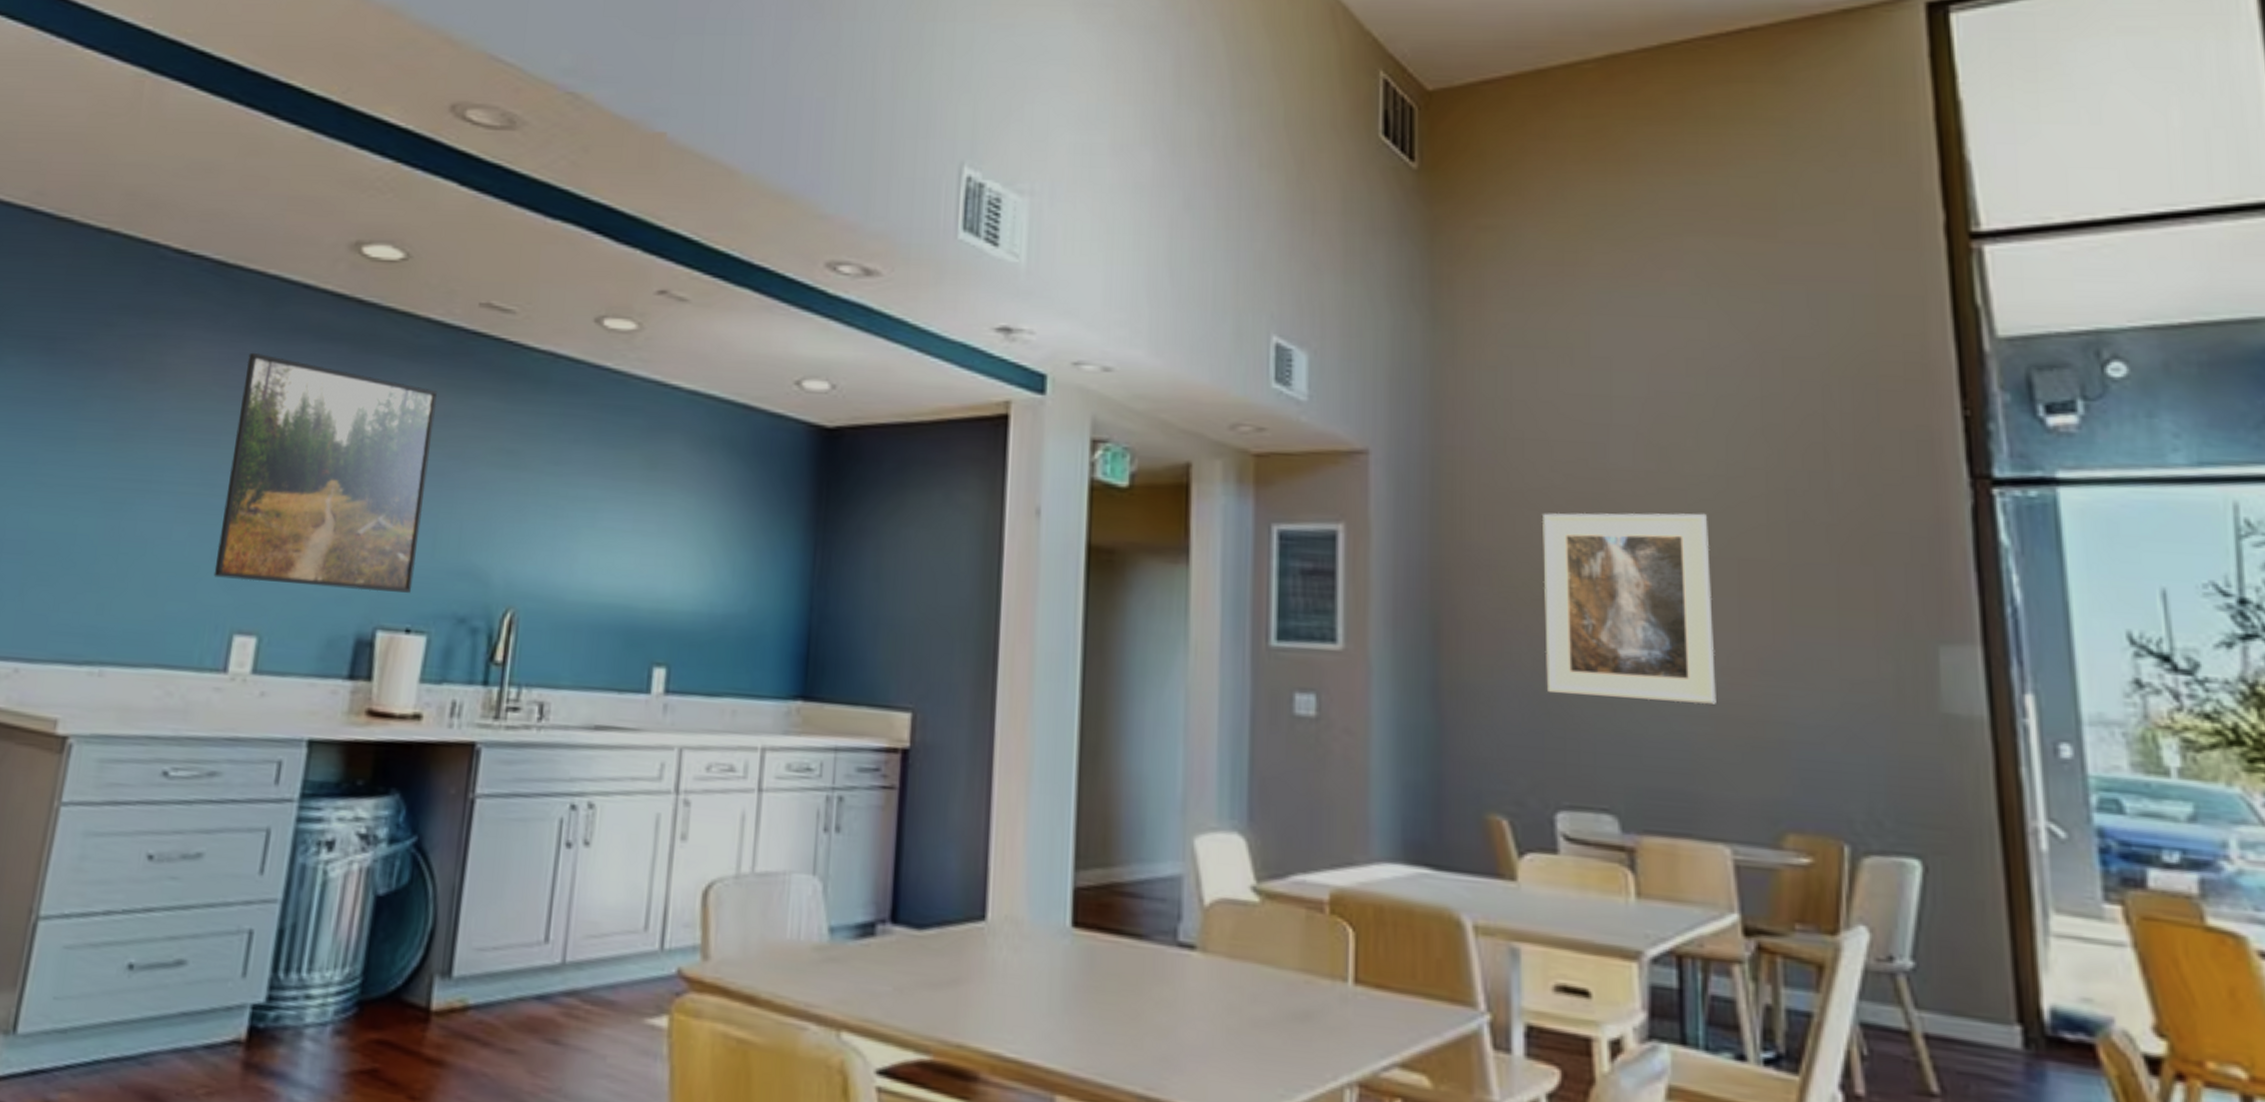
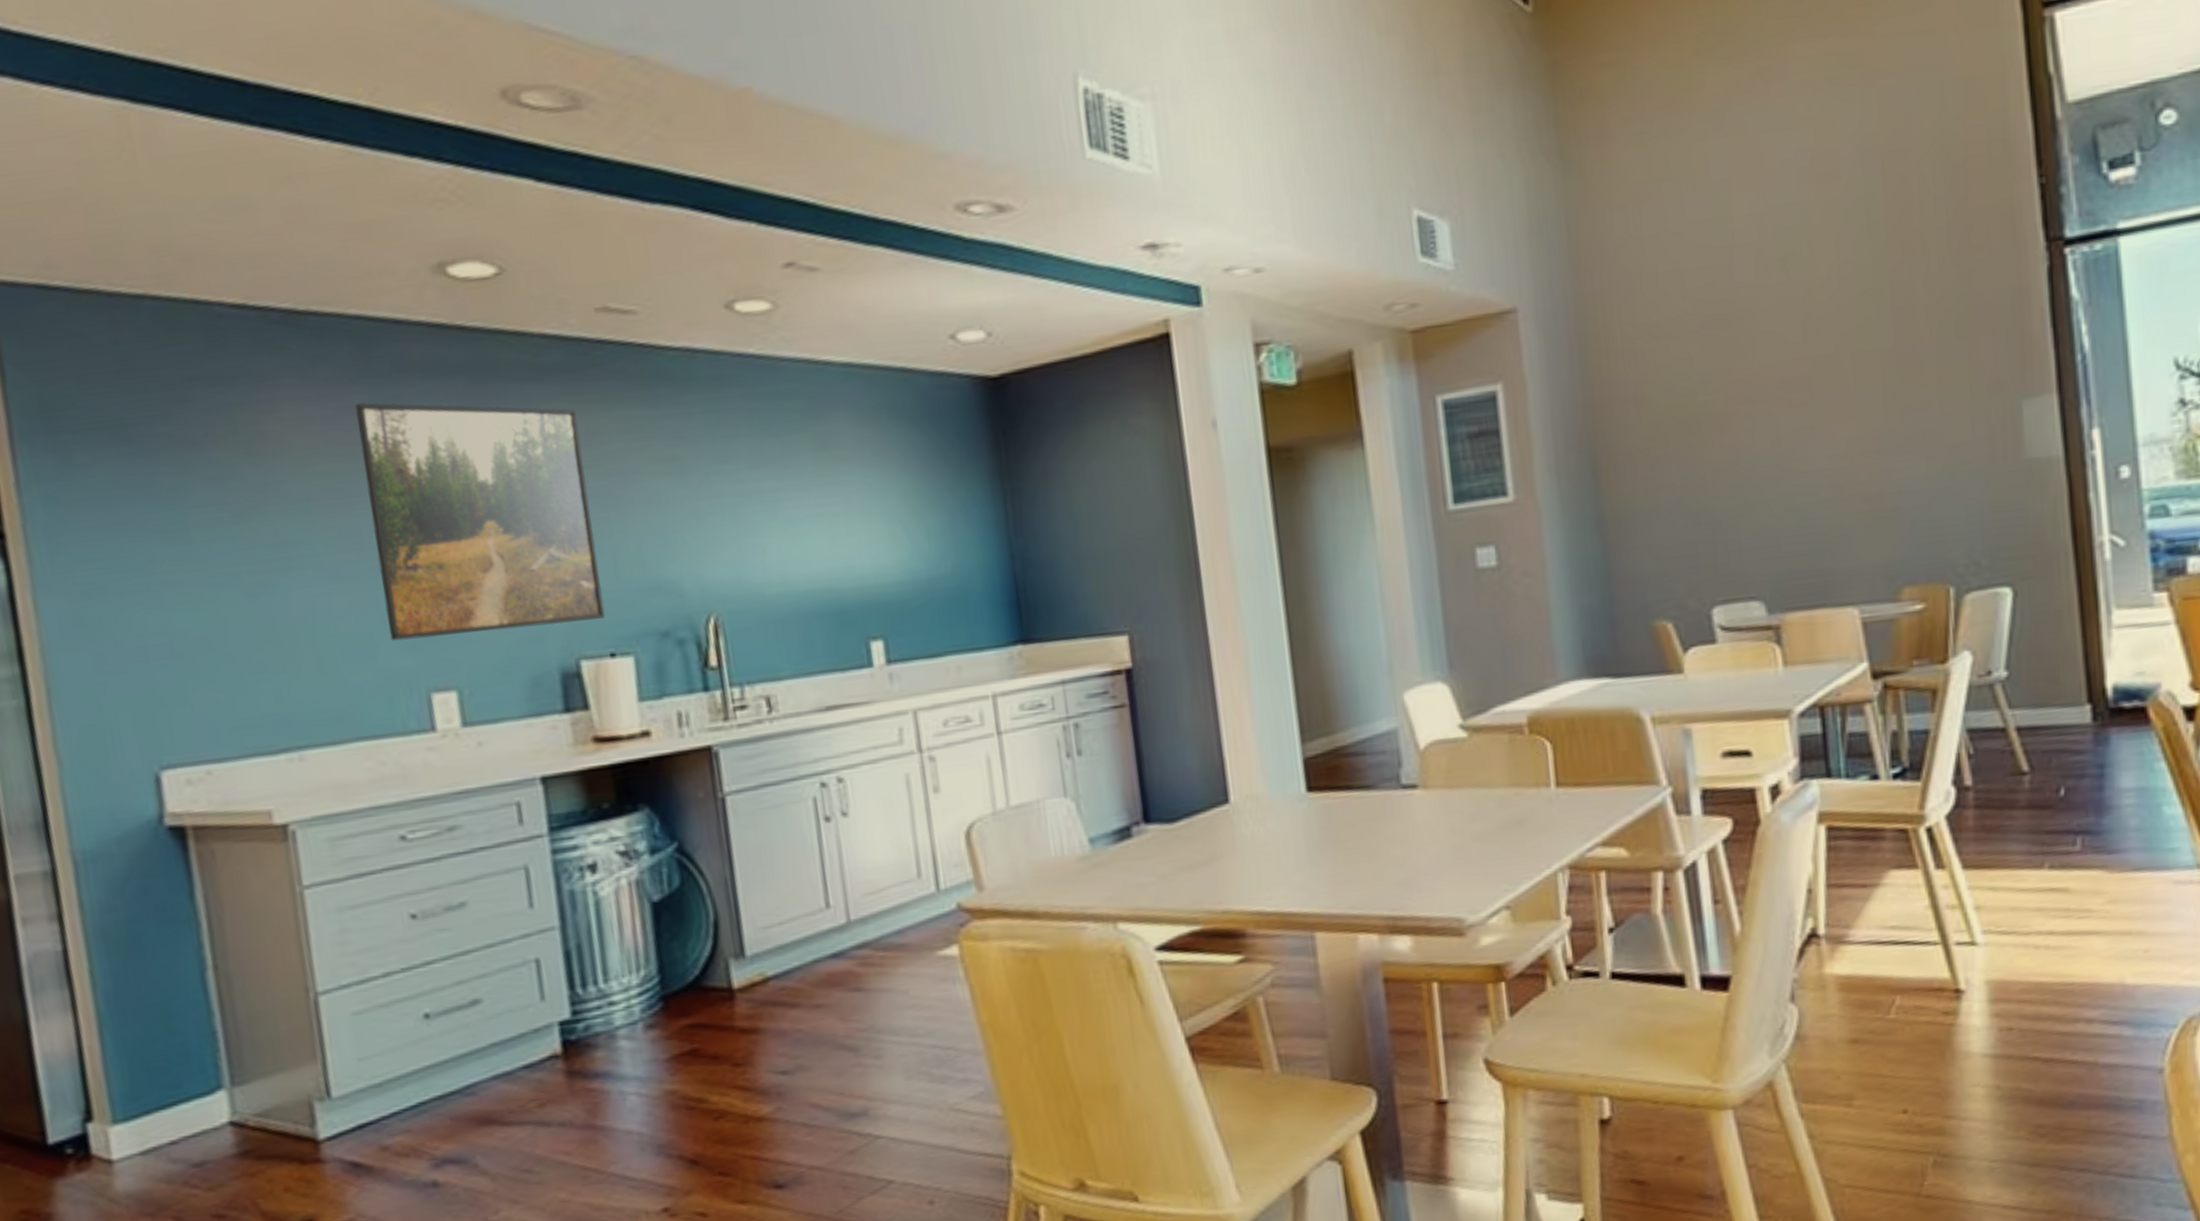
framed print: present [1543,512,1716,704] -> none [1680,315,1840,505]

